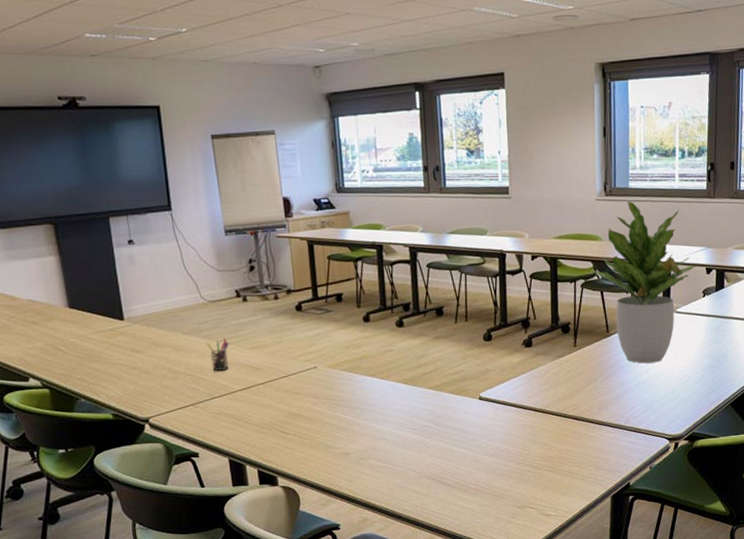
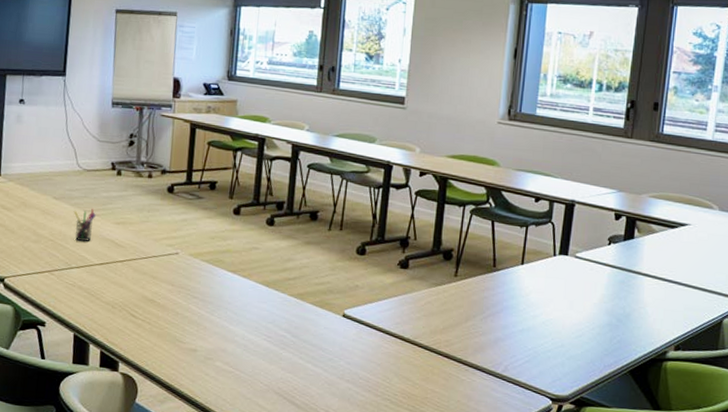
potted plant: present [593,201,696,364] -> none [485,129,603,310]

